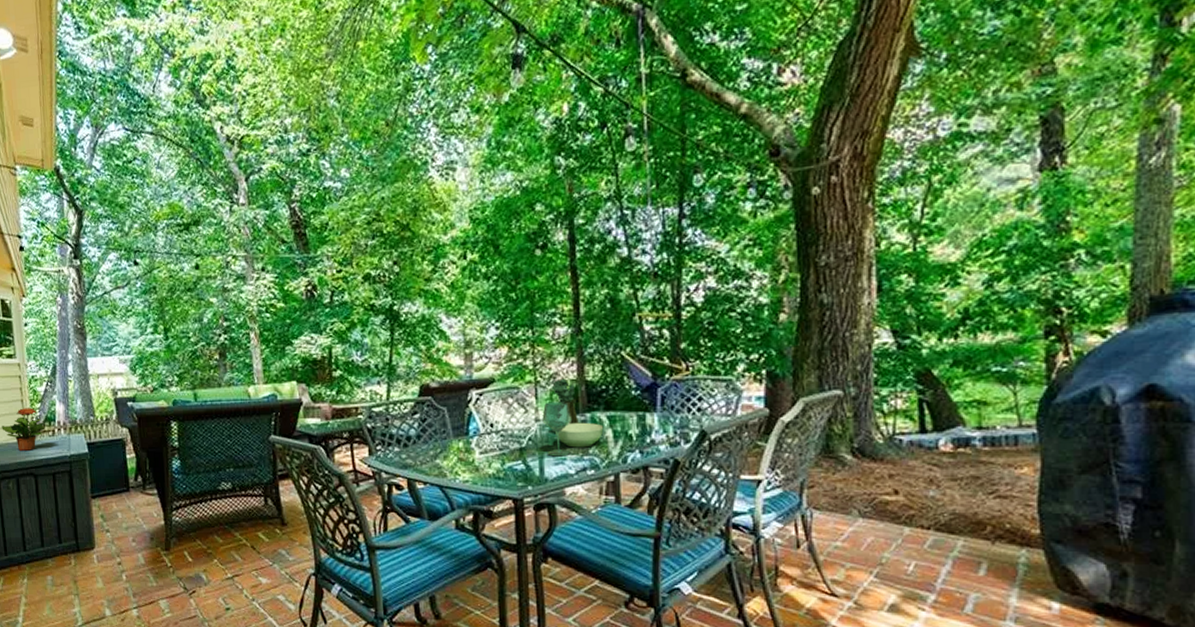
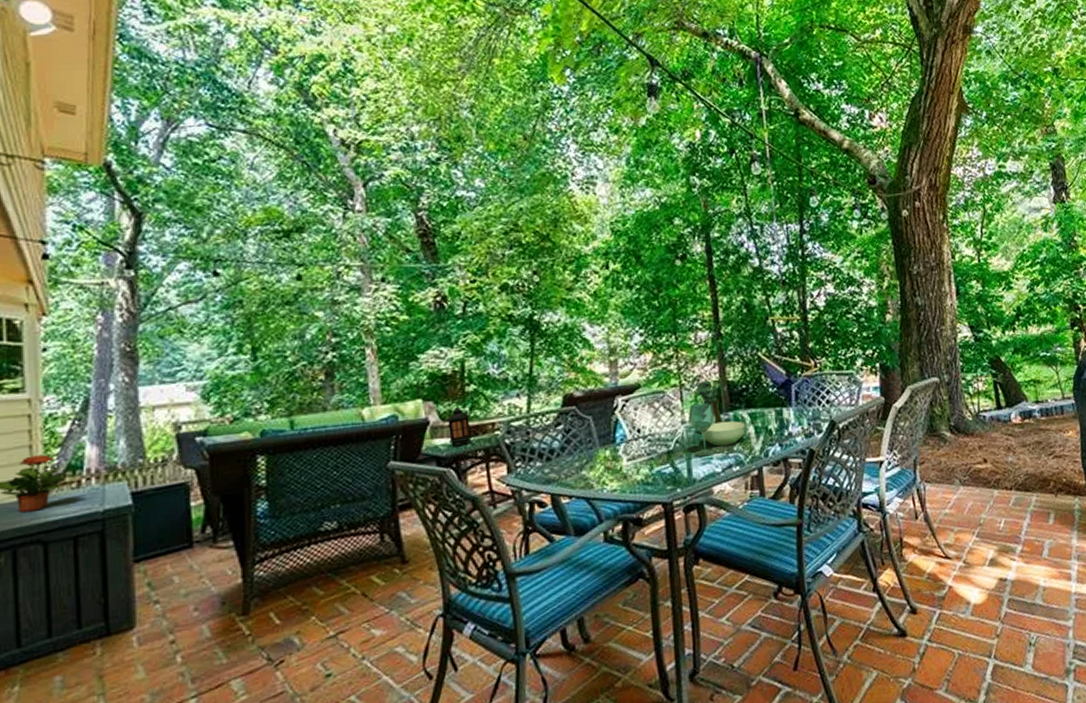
lantern: none [317,381,340,427] -> present [446,397,473,447]

